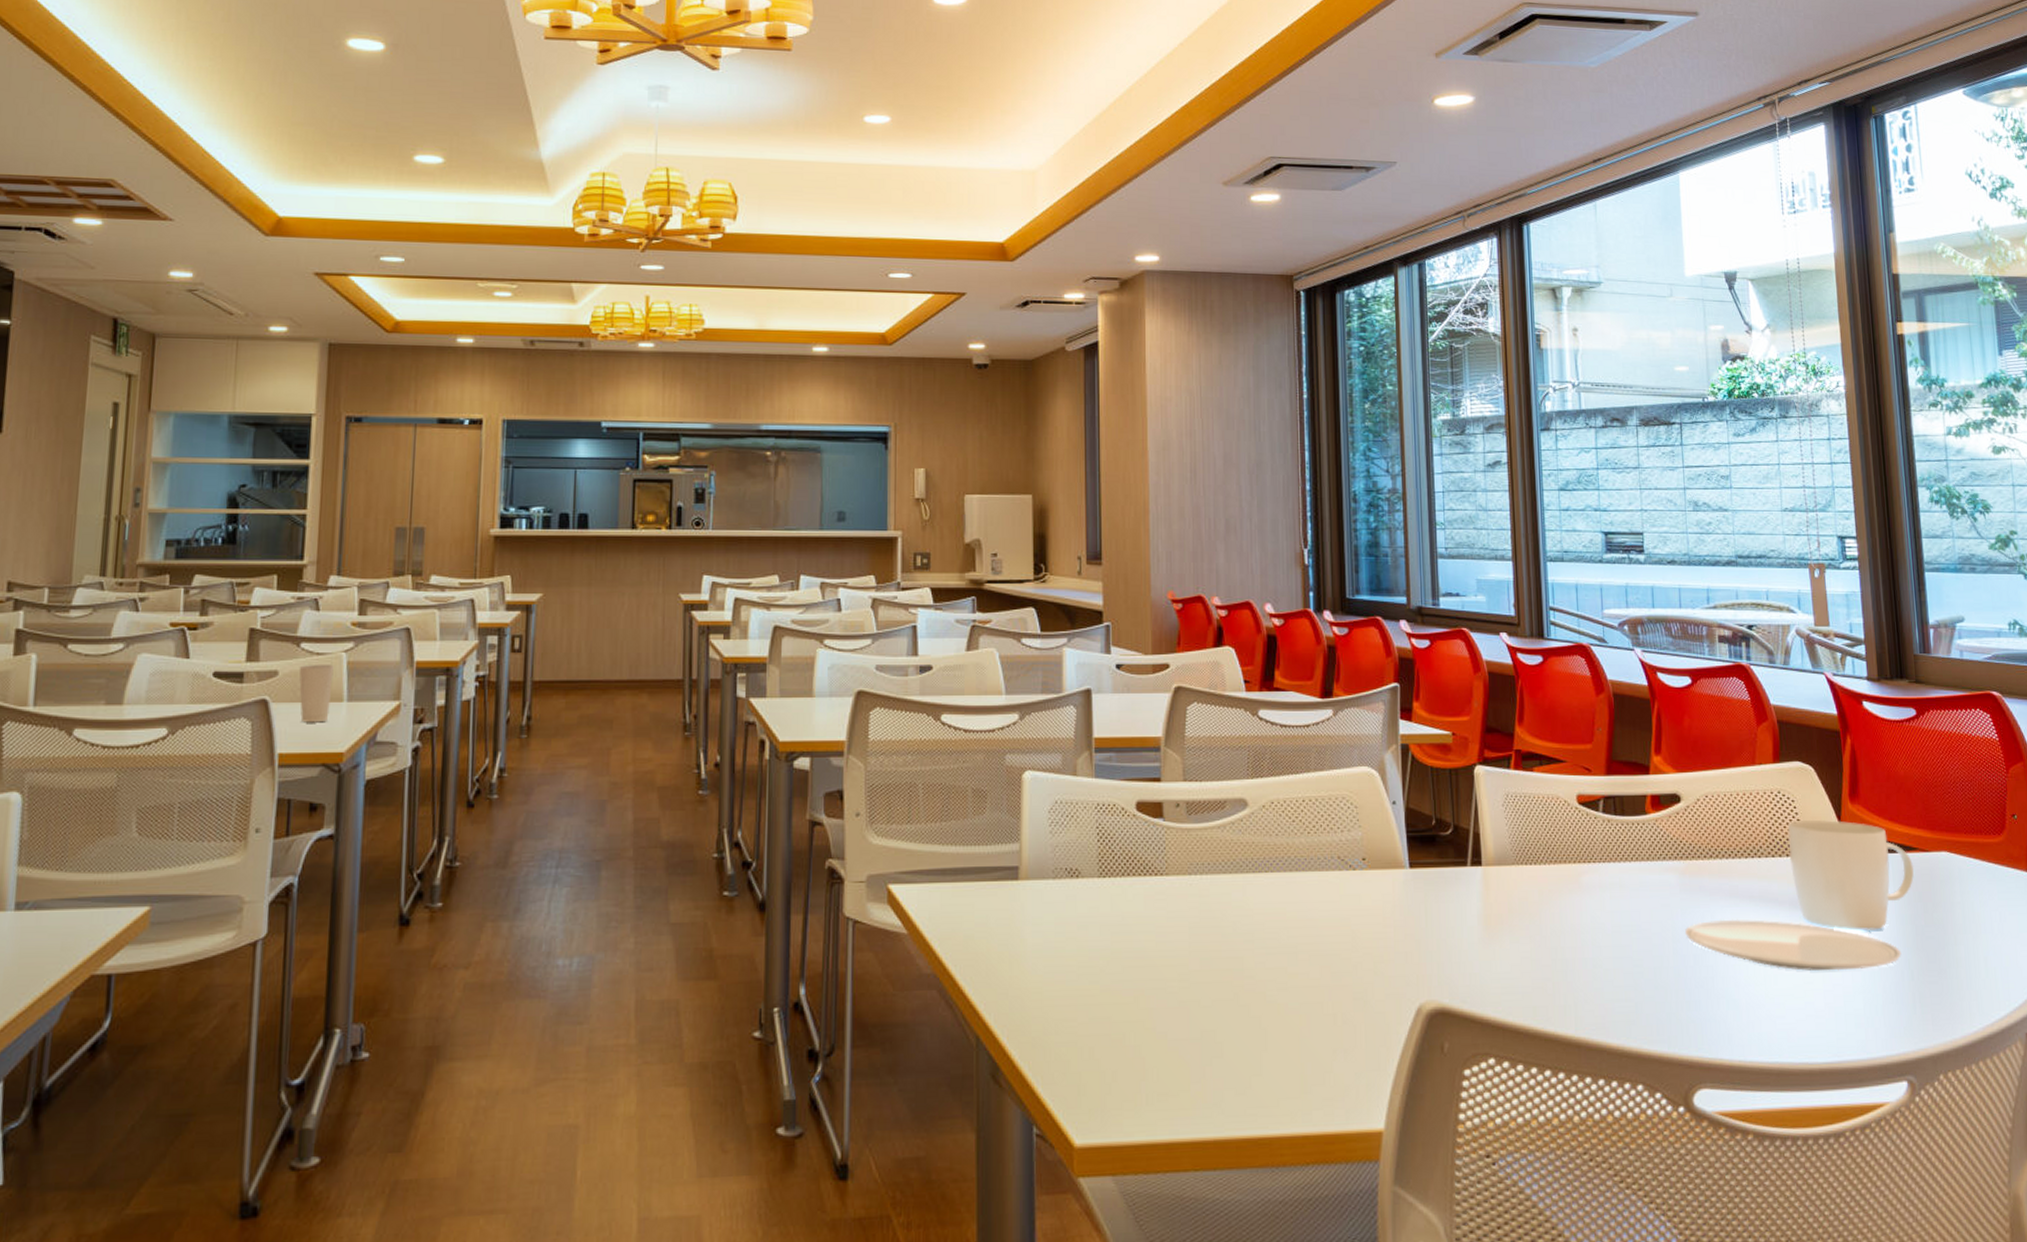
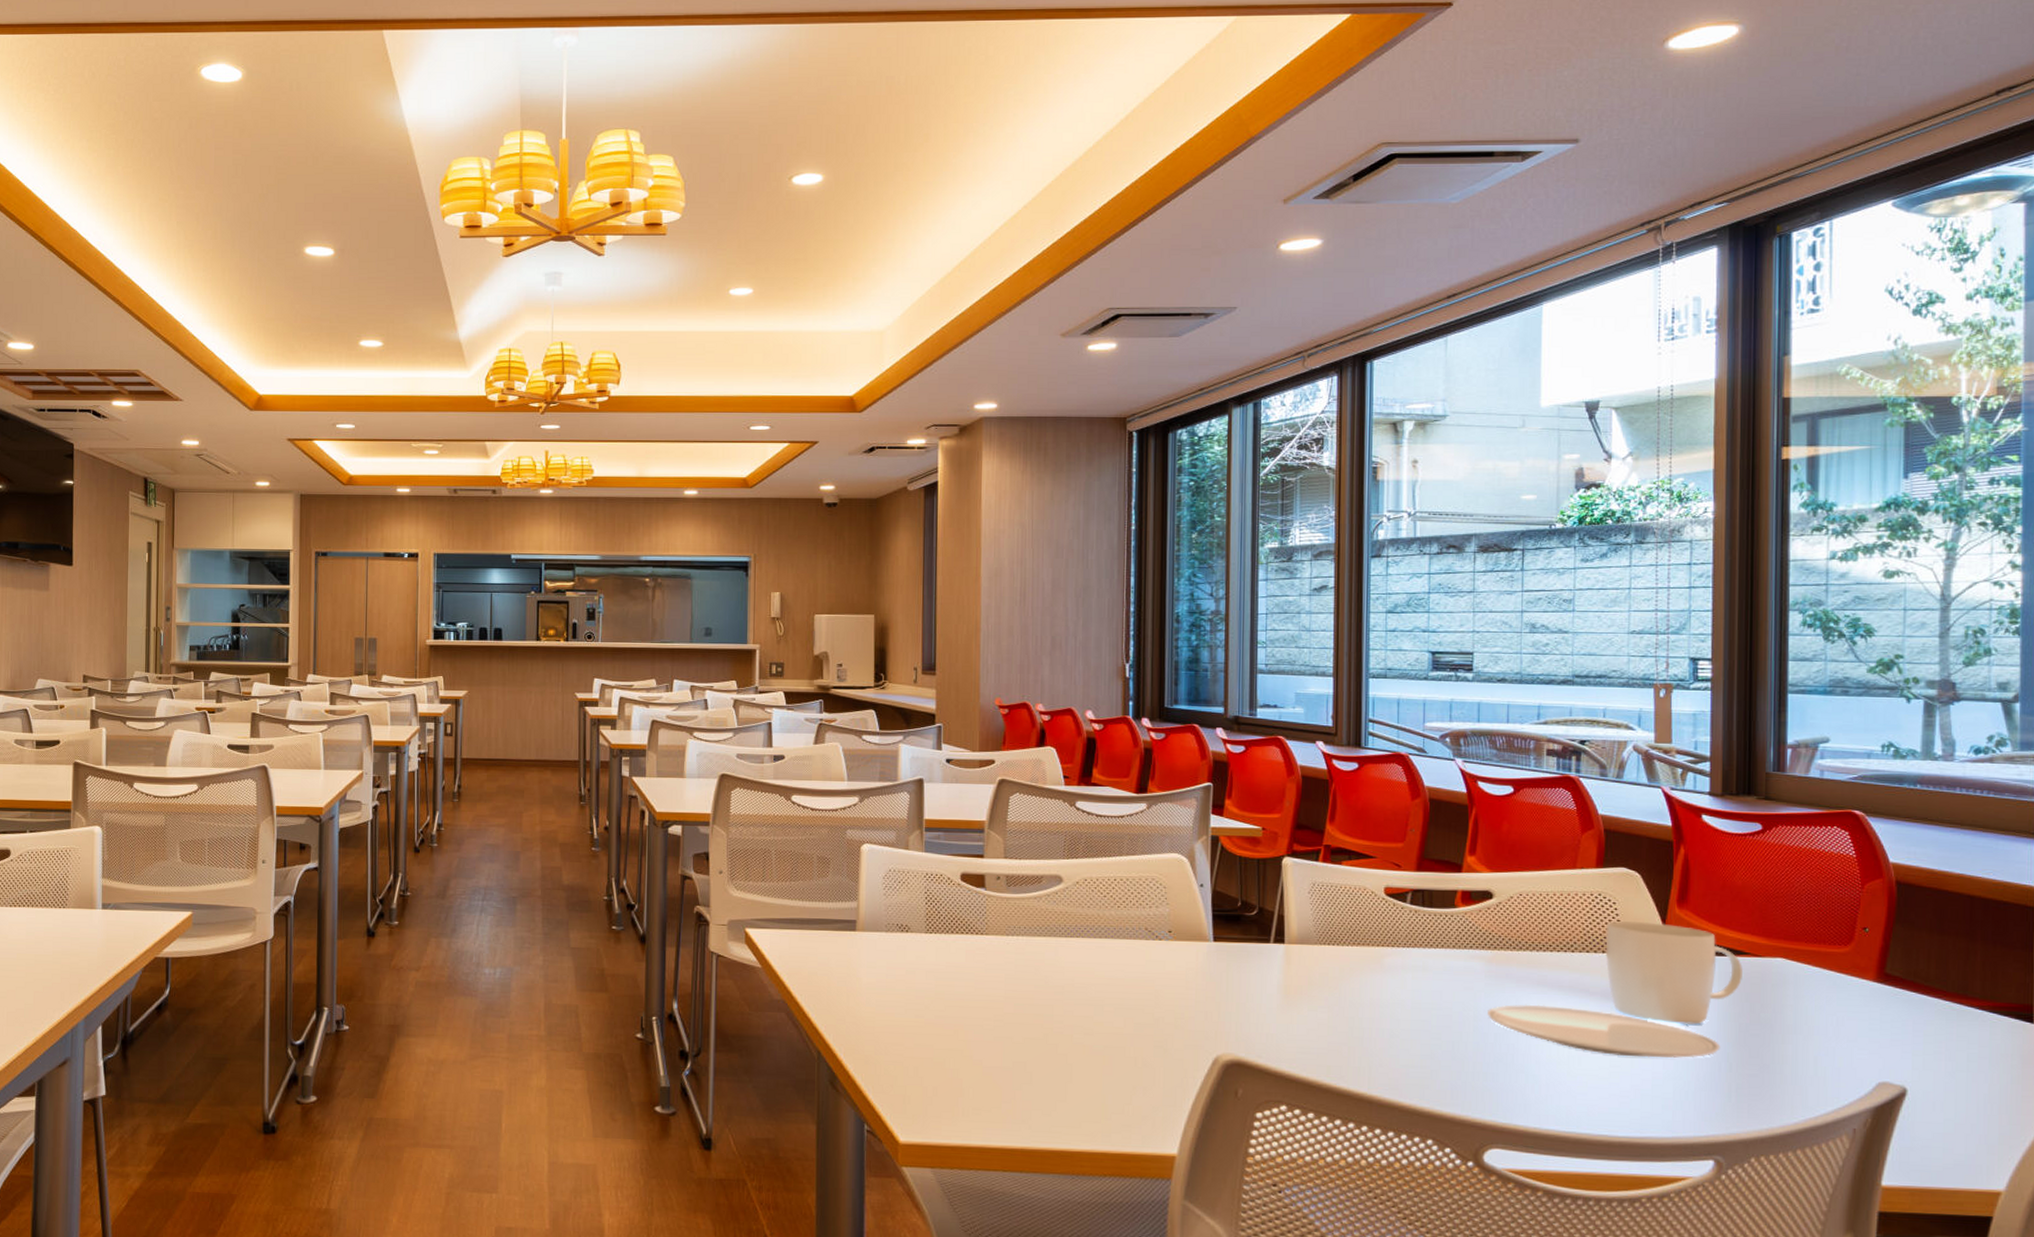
cup: present [299,665,334,723] -> none [288,741,313,785]

